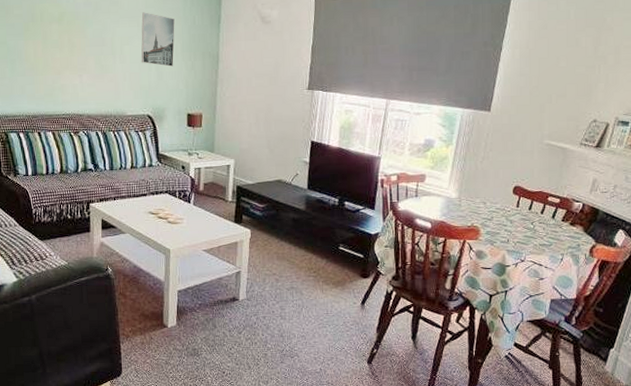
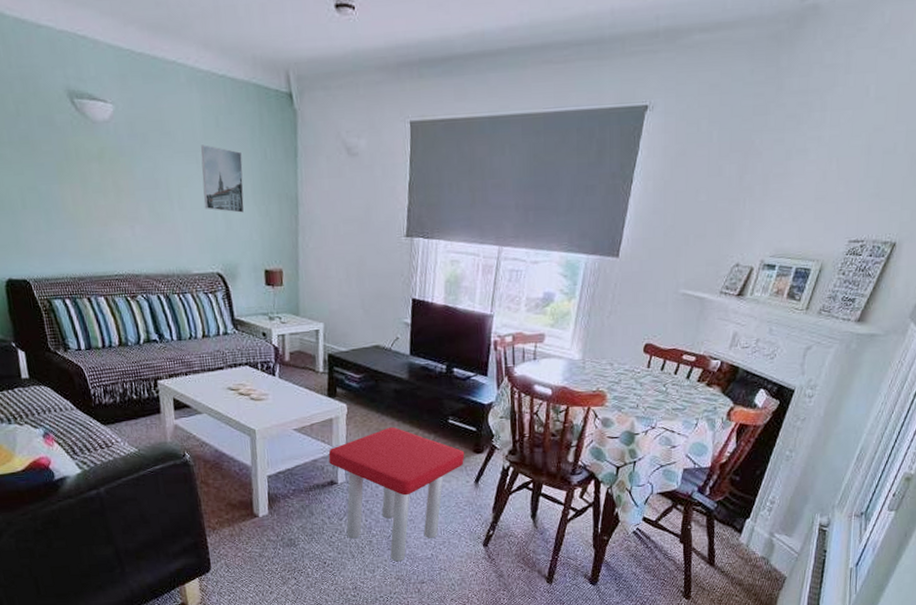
stool: none [232,251,353,375] -> present [328,427,465,562]

